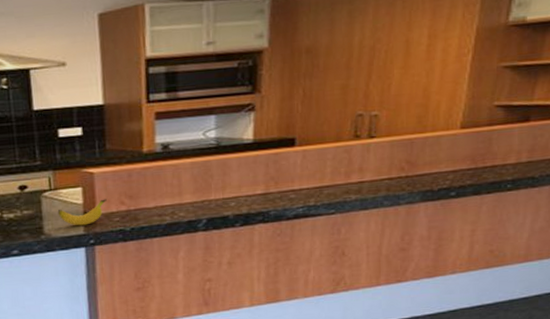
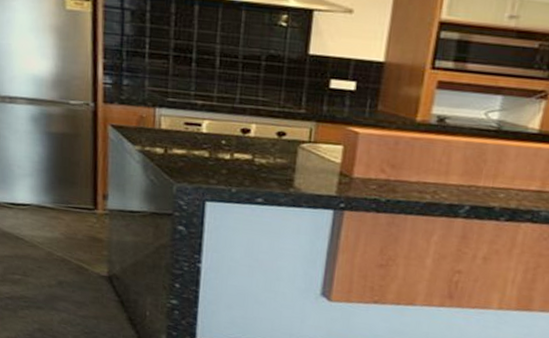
banana: present [57,199,107,226] -> none [312,162,367,187]

